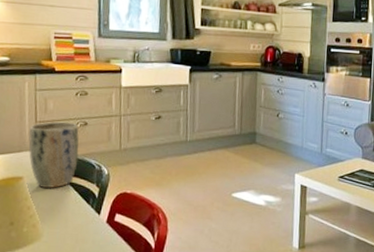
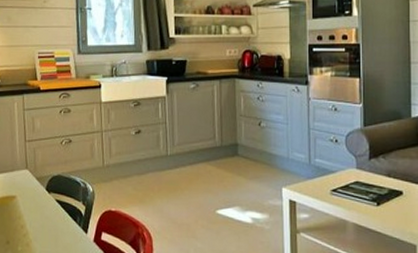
plant pot: present [28,121,79,188] -> none [19,140,65,207]

